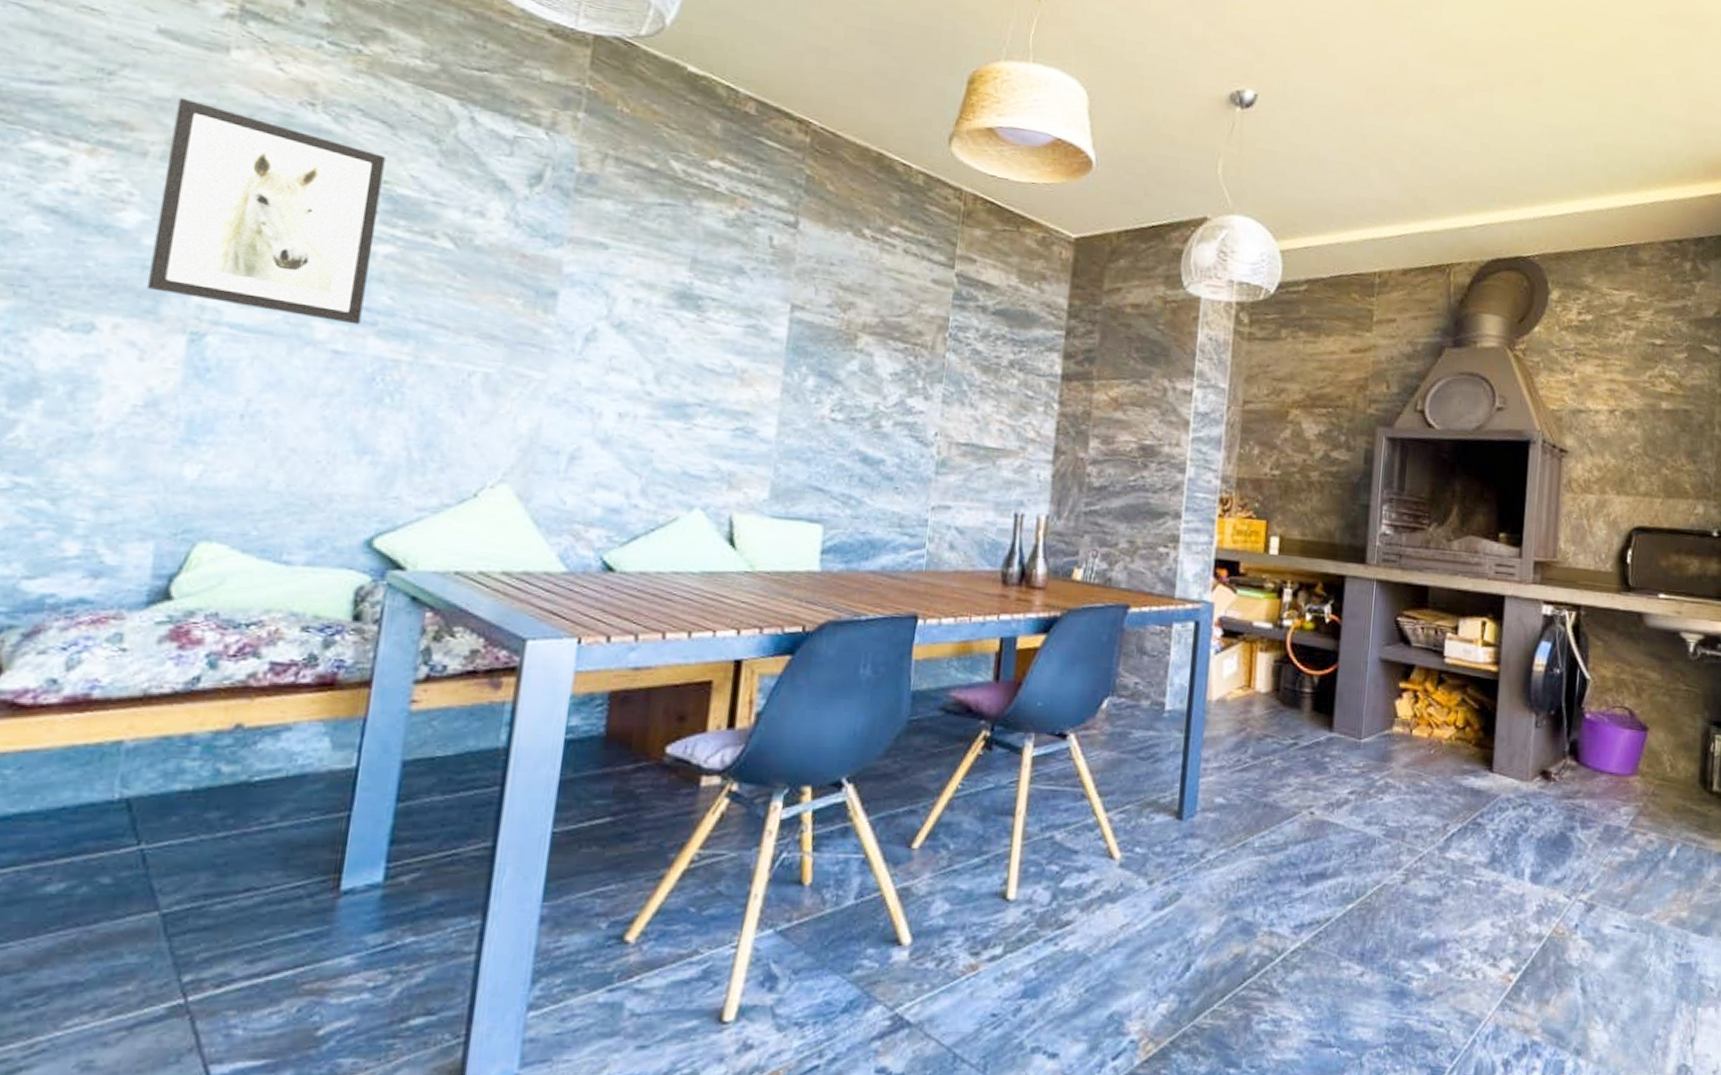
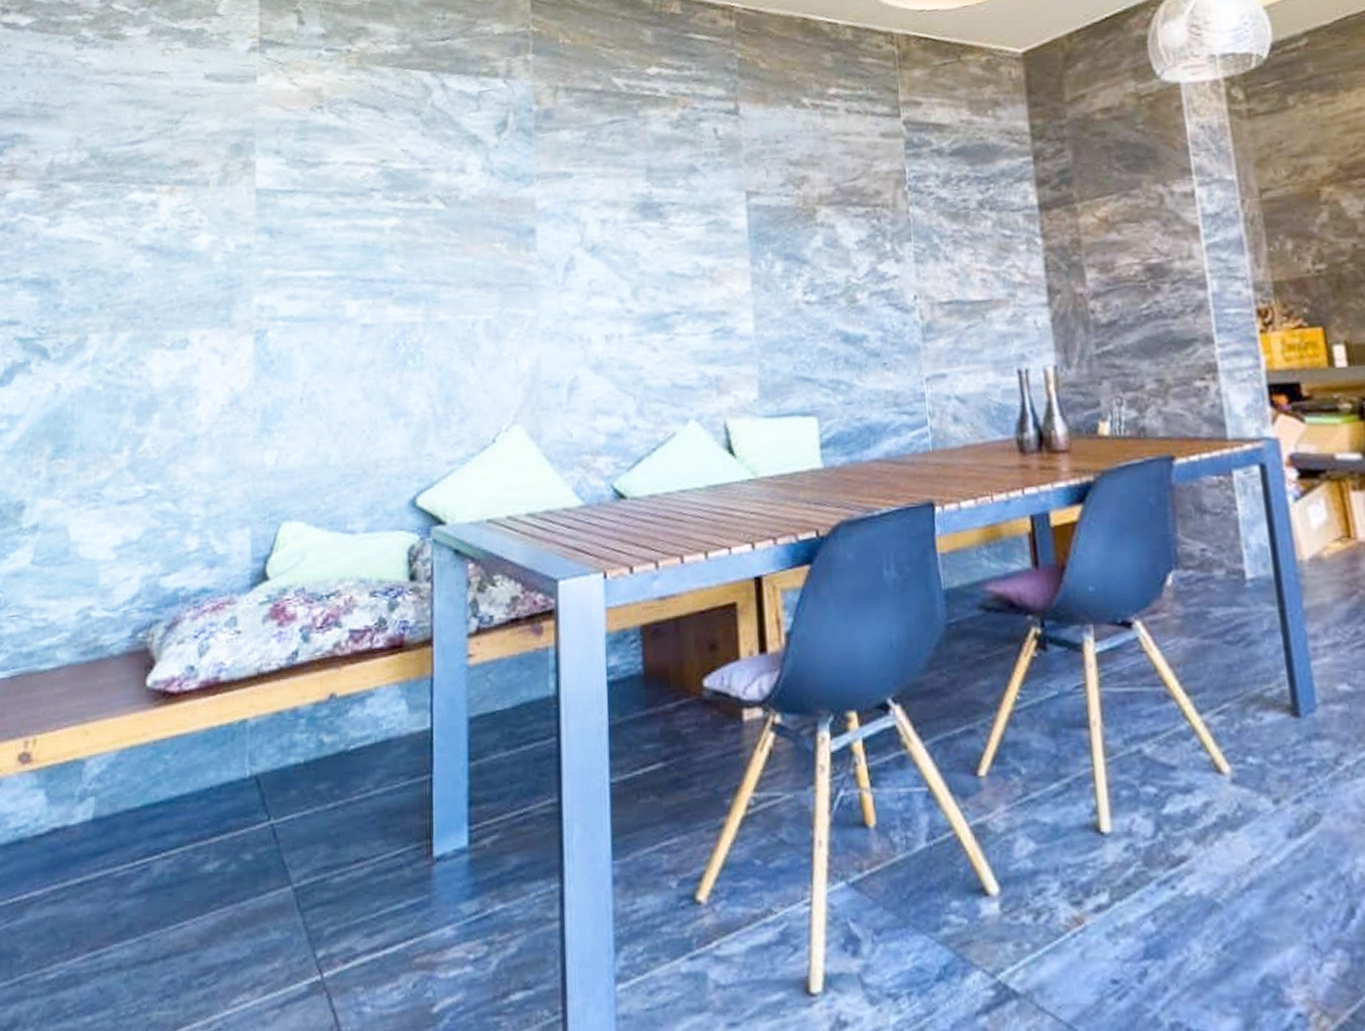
wall art: present [146,97,386,325] -> none [220,128,381,300]

